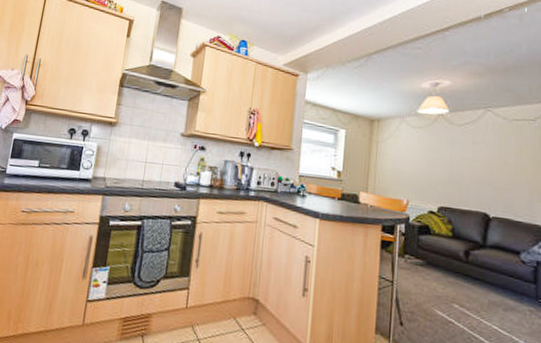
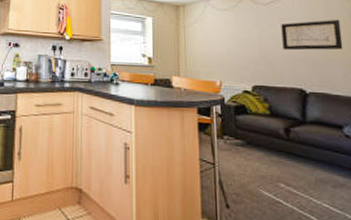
wall art: none [472,145,531,177] -> present [281,19,343,51]

